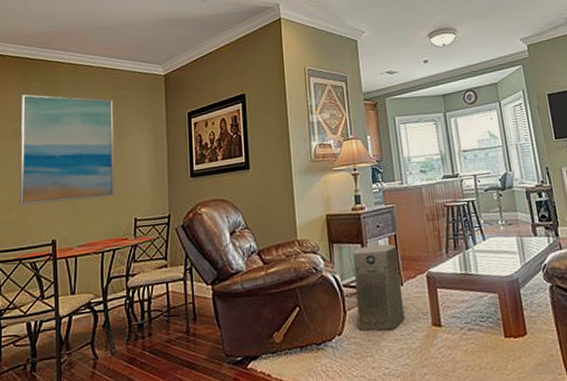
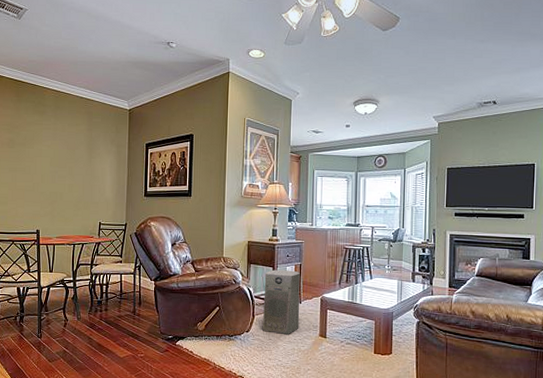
wall art: present [19,93,115,206] -> none [12,110,87,203]

